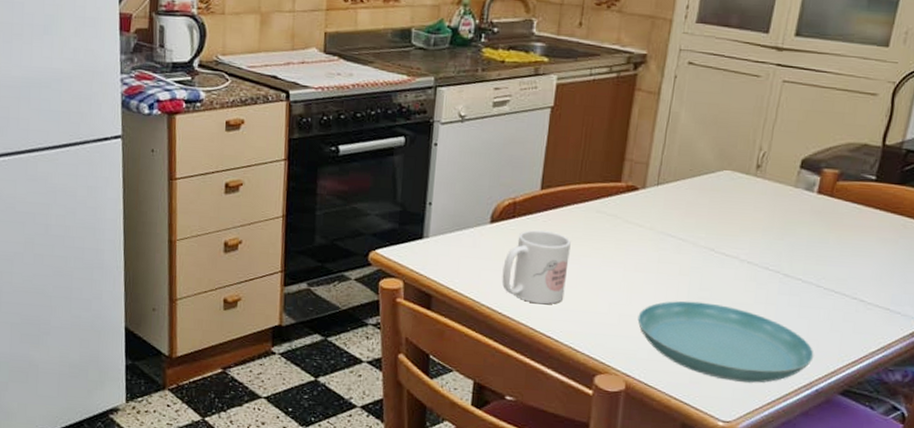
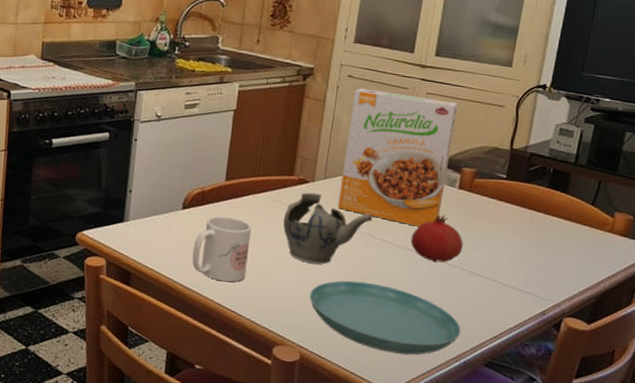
teapot: none [608,201,714,283] -> present [283,192,373,264]
cereal box: none [672,77,821,238] -> present [337,88,459,227]
fruit: none [758,224,821,279] -> present [411,214,463,263]

